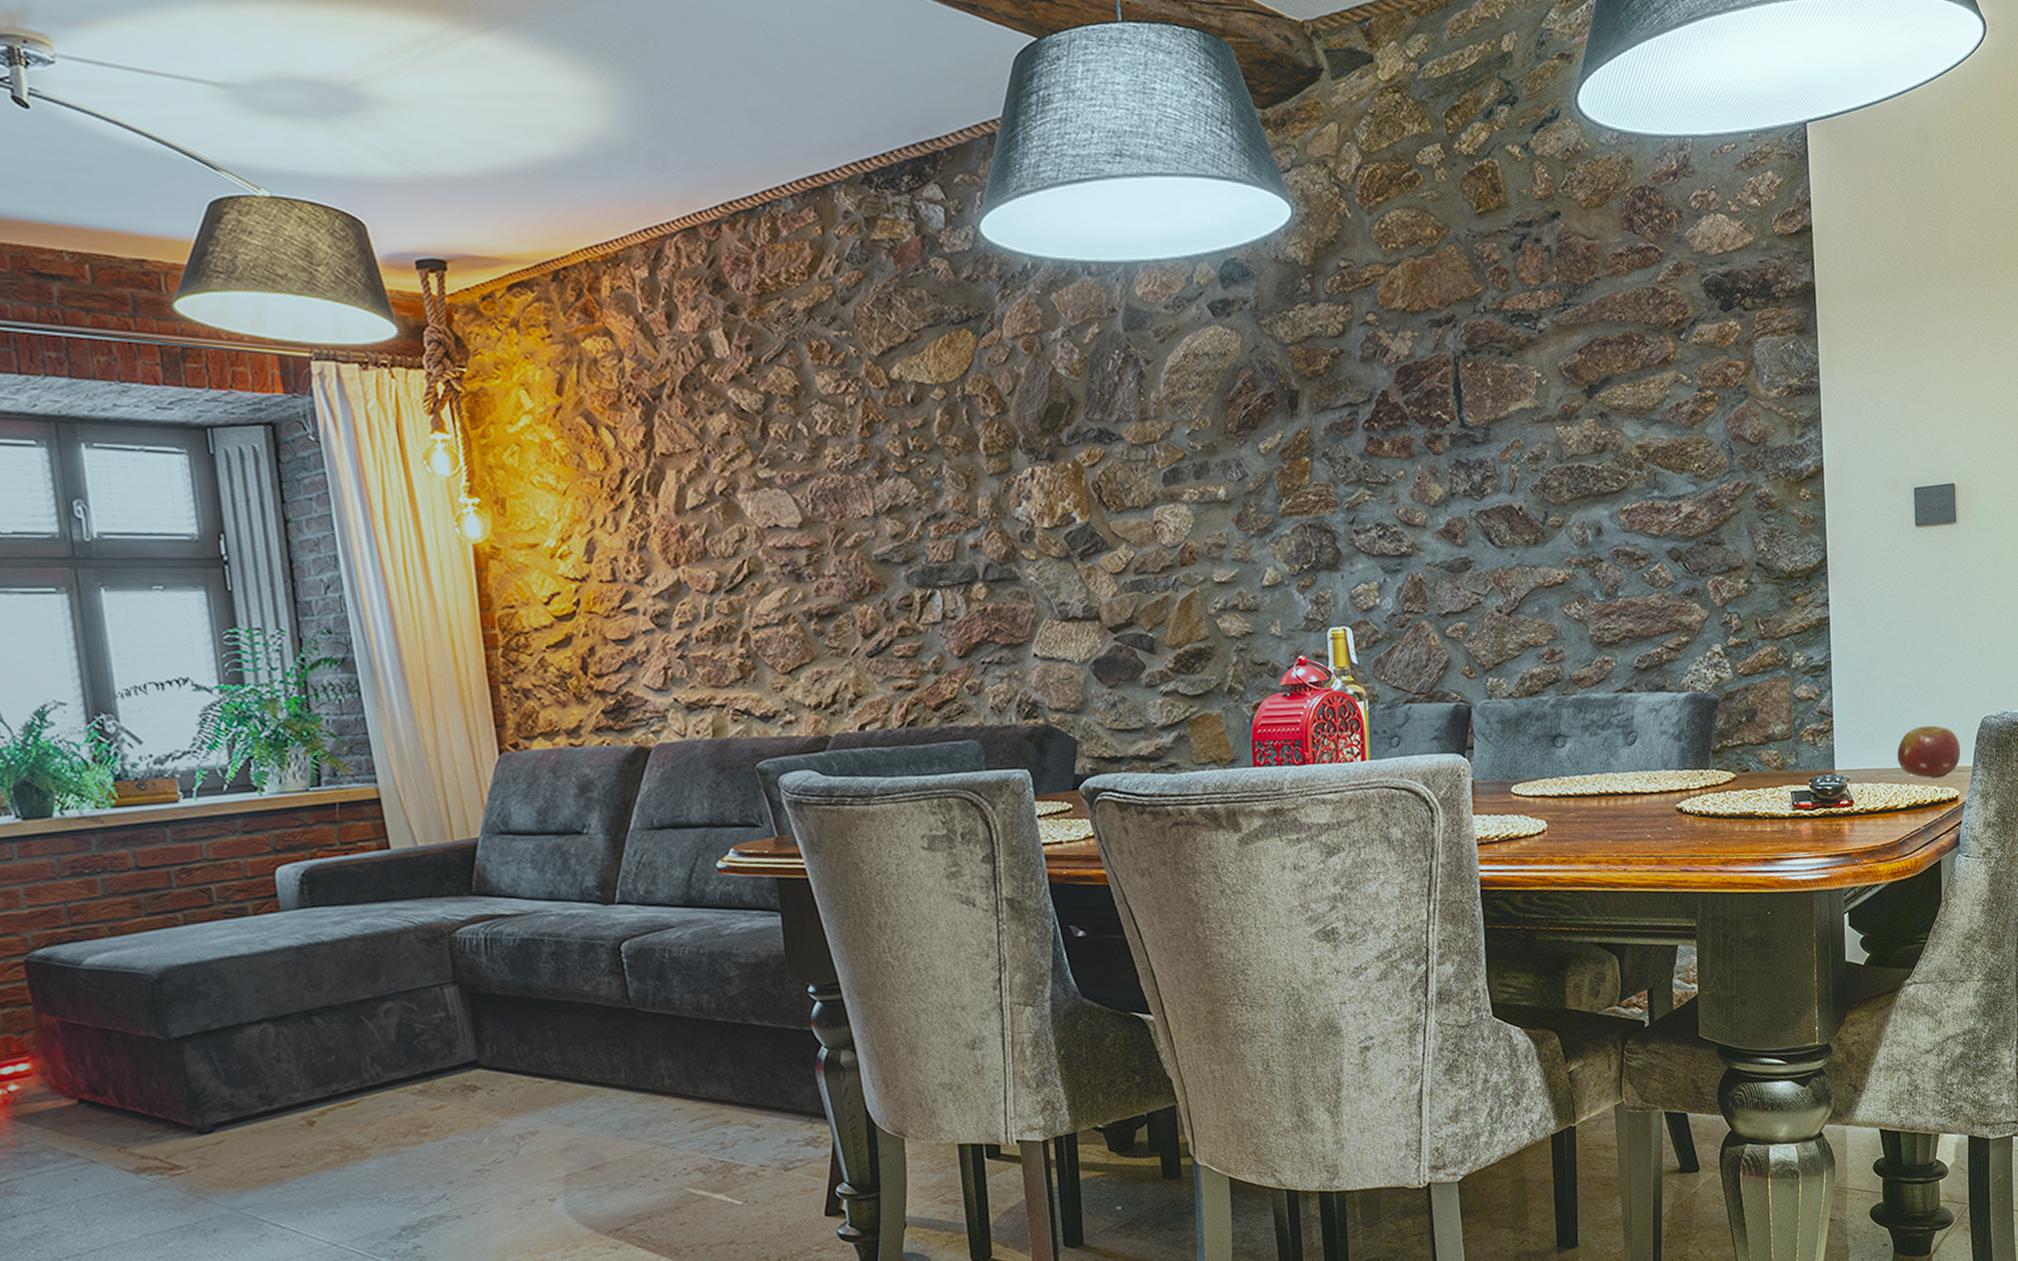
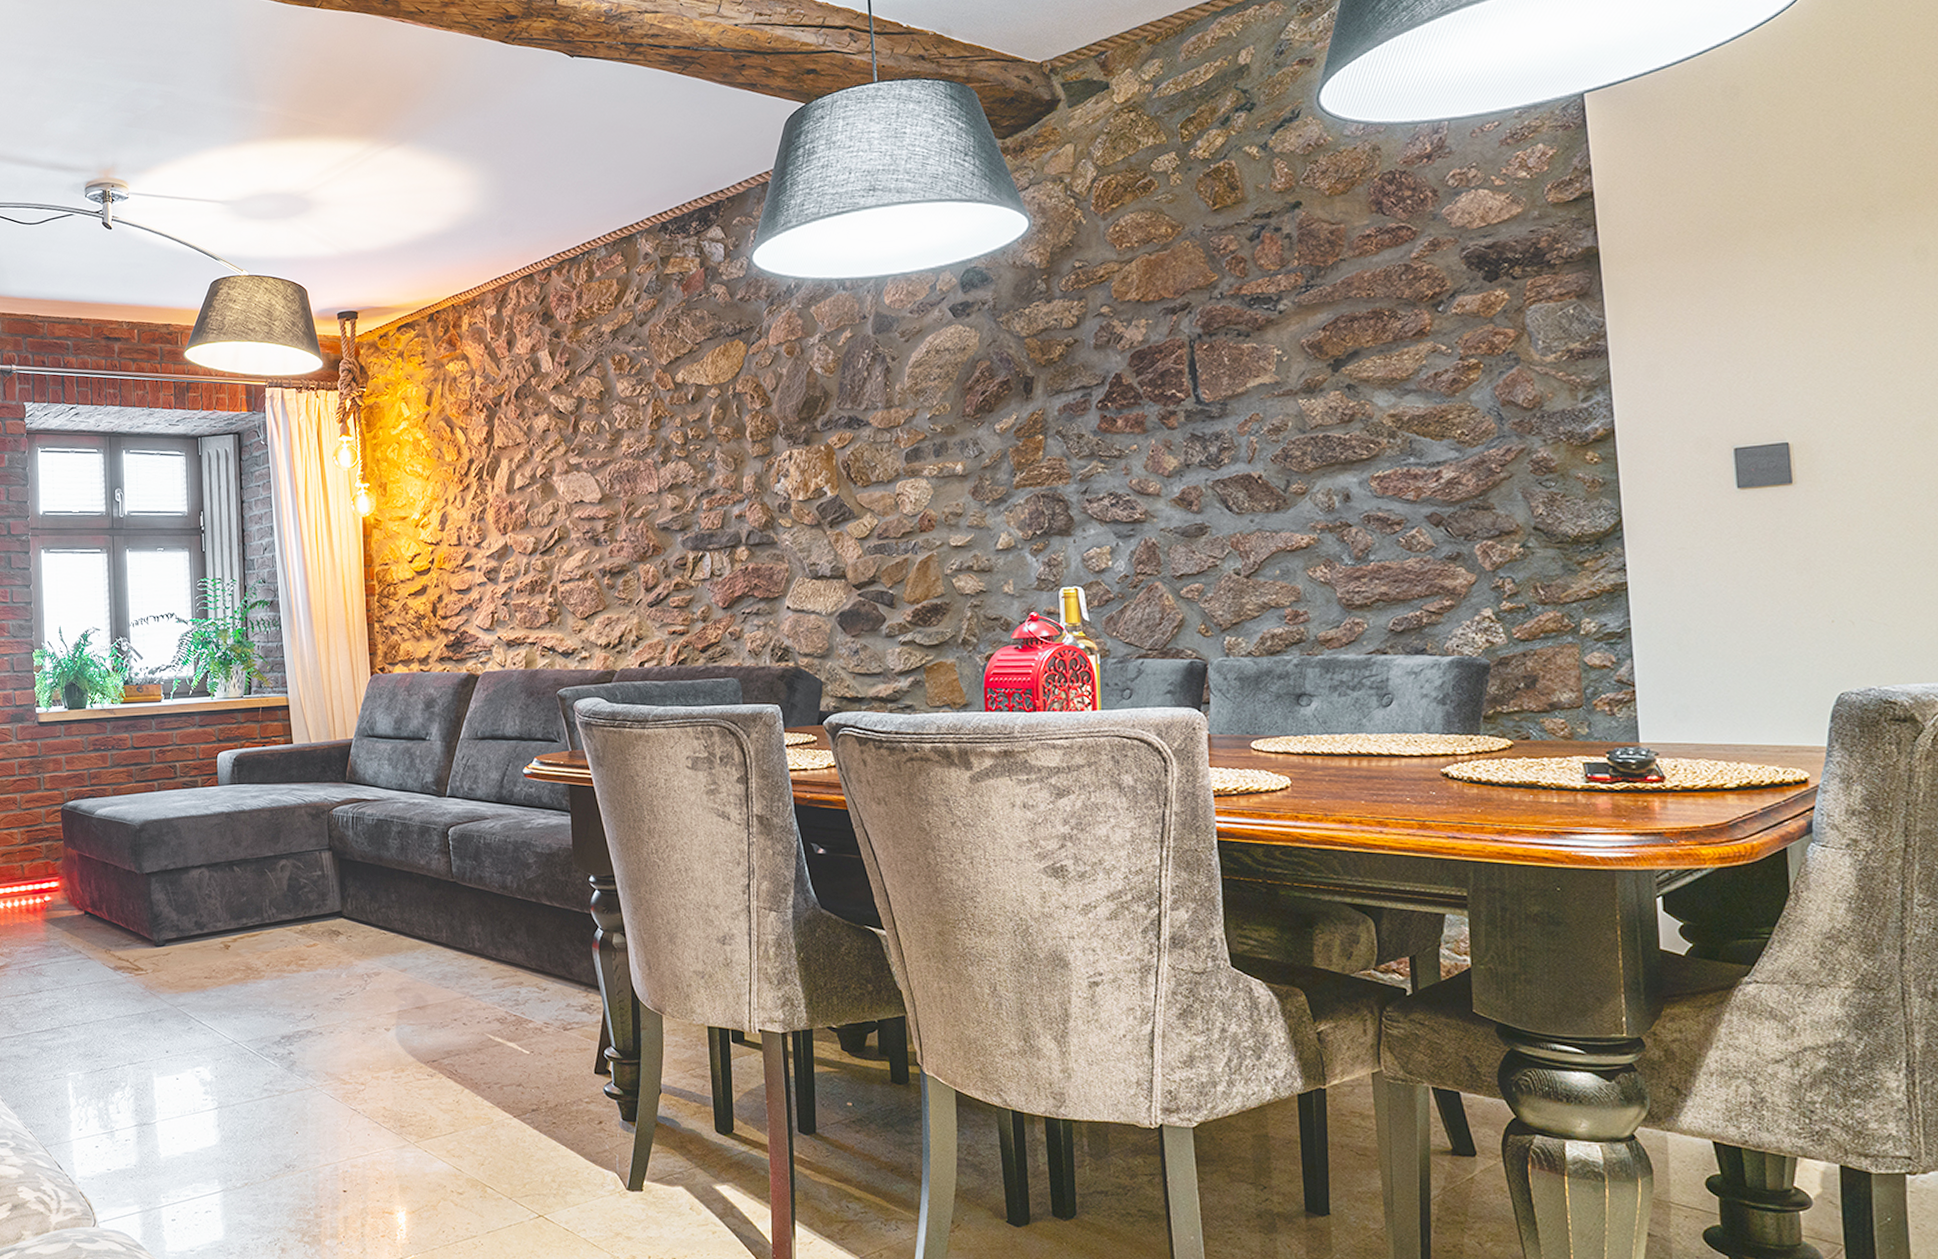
fruit: present [1897,725,1961,778] -> none [1721,700,1810,757]

